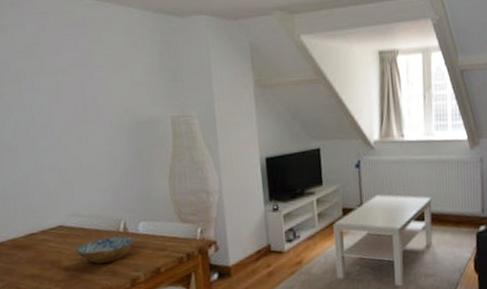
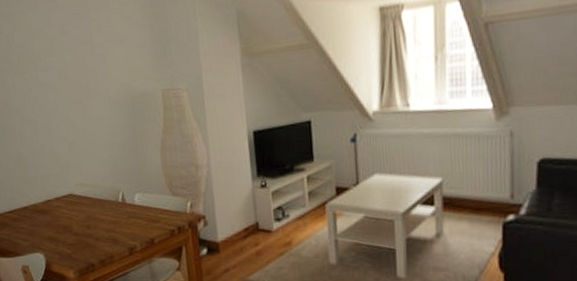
bowl: present [76,236,135,265] -> none [83,206,132,232]

